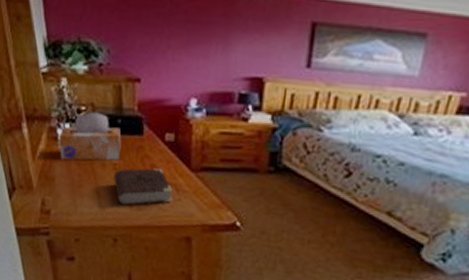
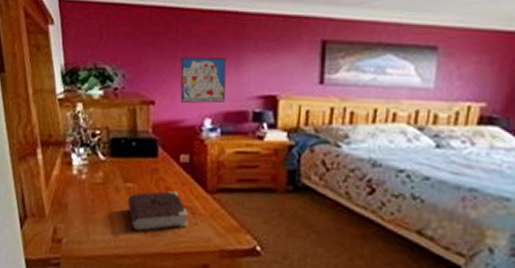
tissue box: present [59,111,121,161] -> none [73,135,136,186]
wall art: none [166,34,214,83] -> present [180,57,227,103]

